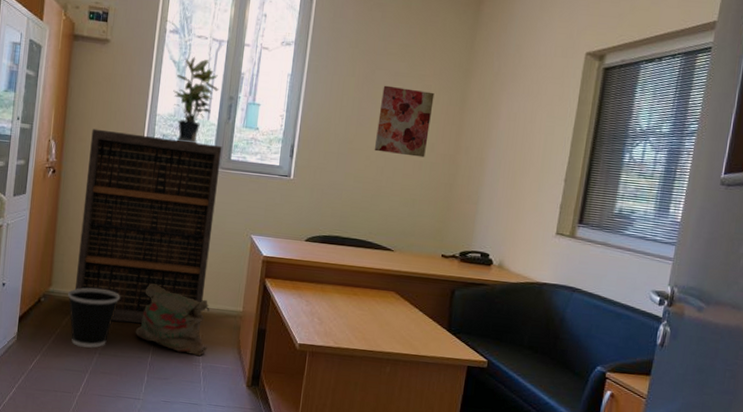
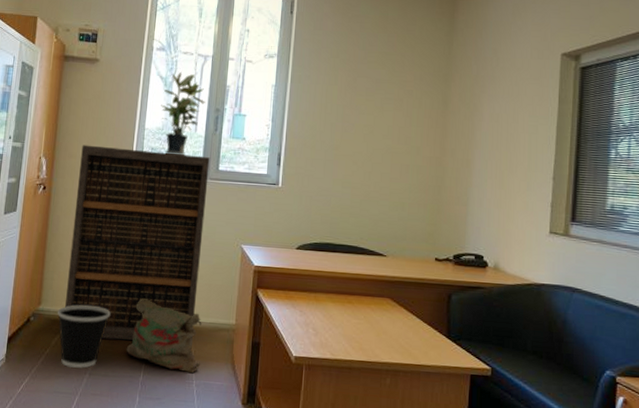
wall art: present [374,85,435,158] -> none [360,92,416,161]

